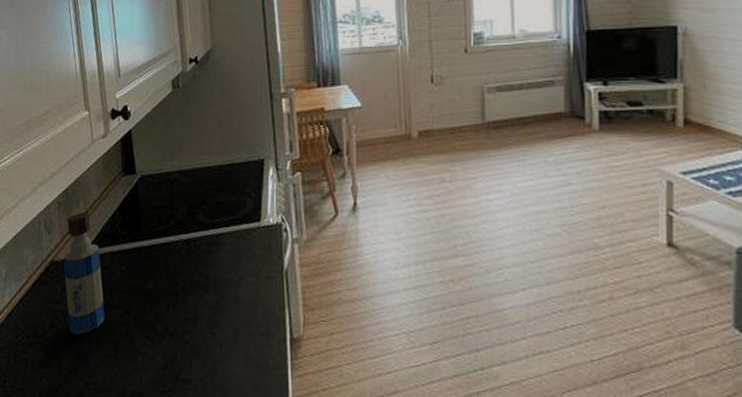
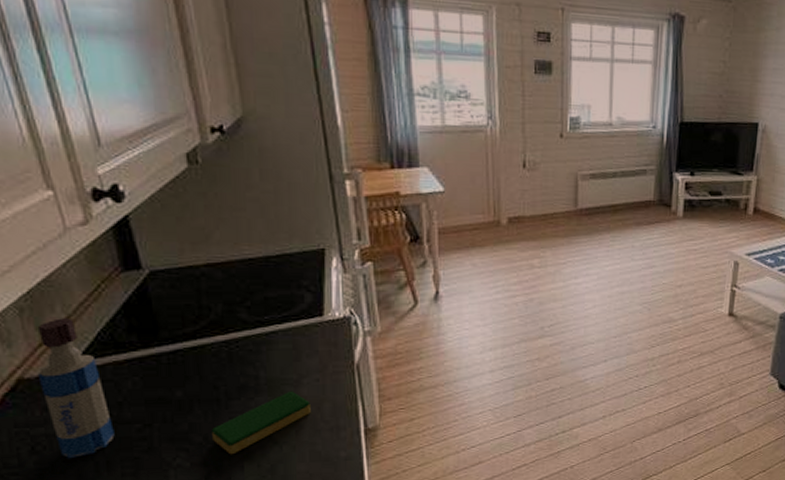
dish sponge: none [171,291,247,349] -> present [212,391,311,455]

